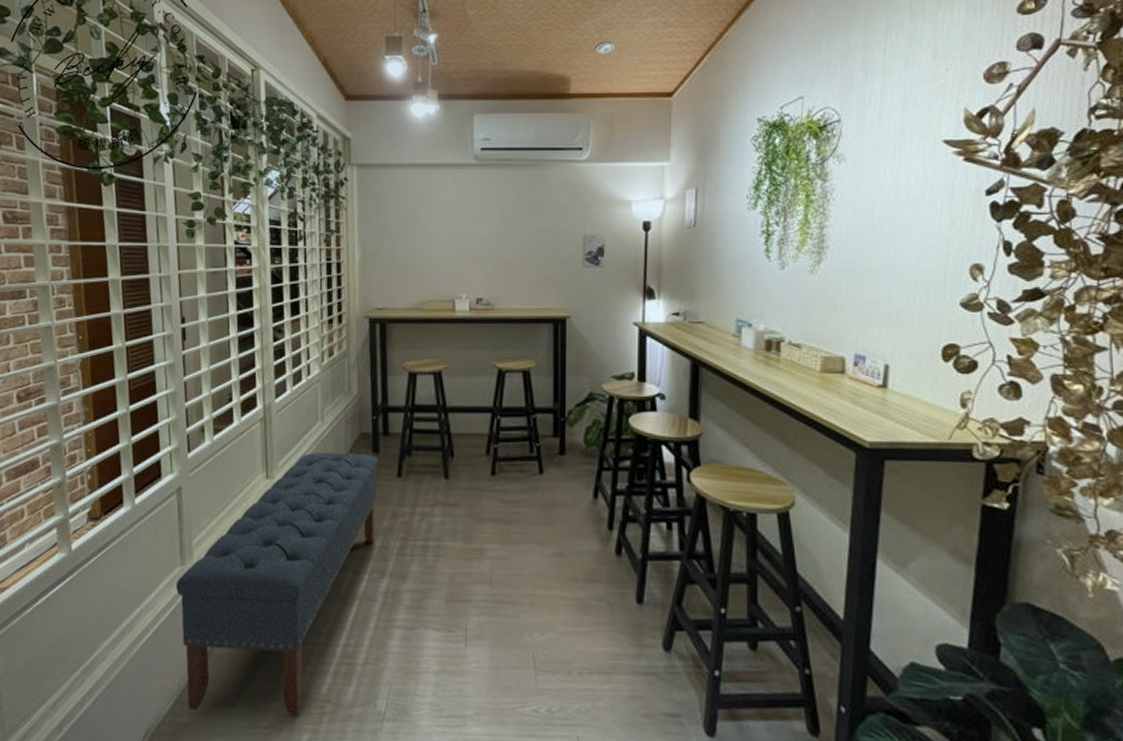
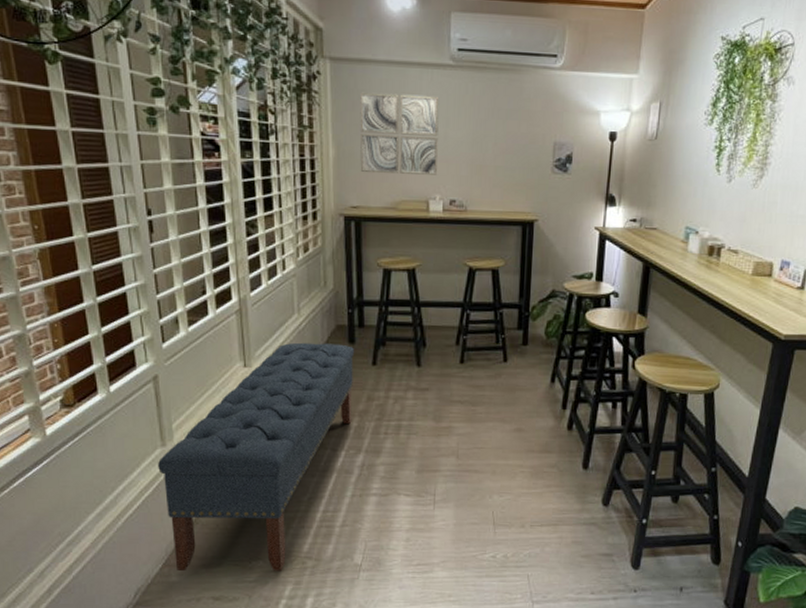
wall art: none [385,195,464,274] -> present [359,92,439,175]

